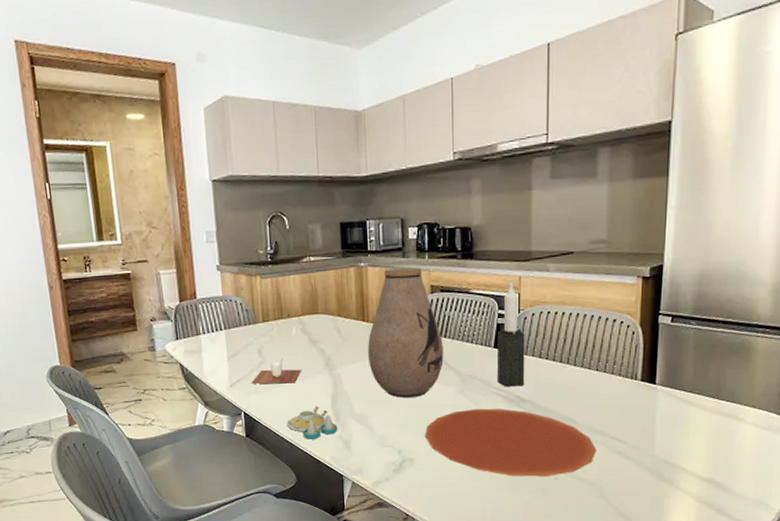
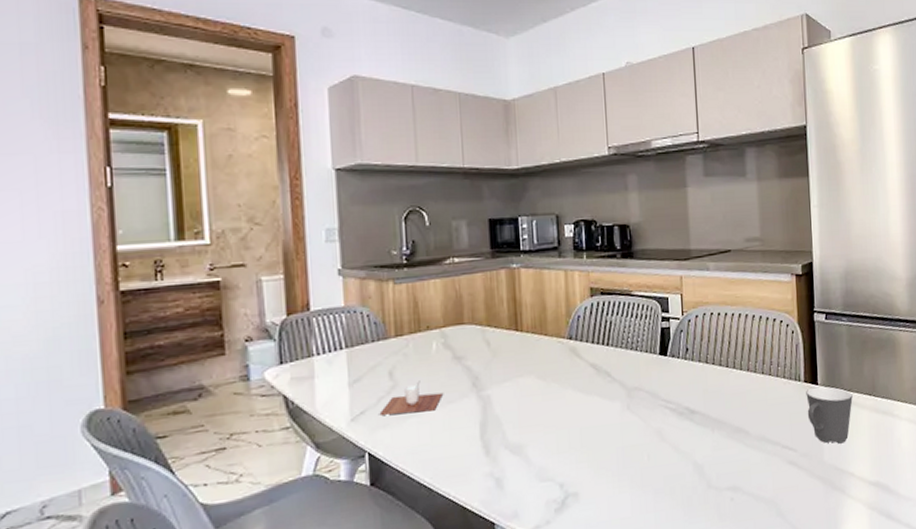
salt and pepper shaker set: present [286,406,338,439] -> none [424,437,488,481]
vase: present [368,267,444,398] -> none [522,268,607,419]
plate: present [425,408,597,477] -> none [590,423,770,502]
candle: present [498,282,525,387] -> none [662,283,693,398]
cup: none [641,386,693,440] -> present [806,386,853,444]

